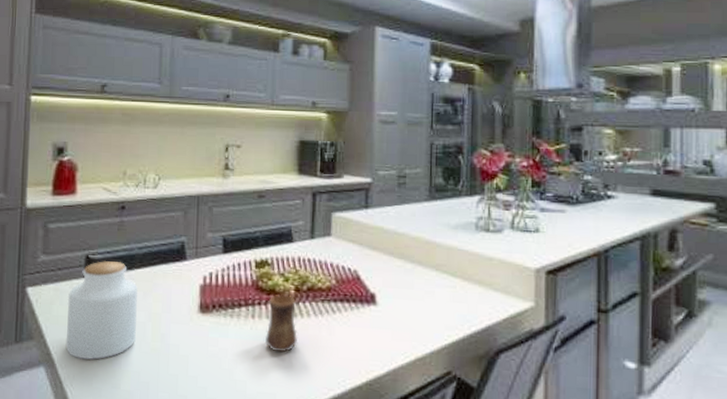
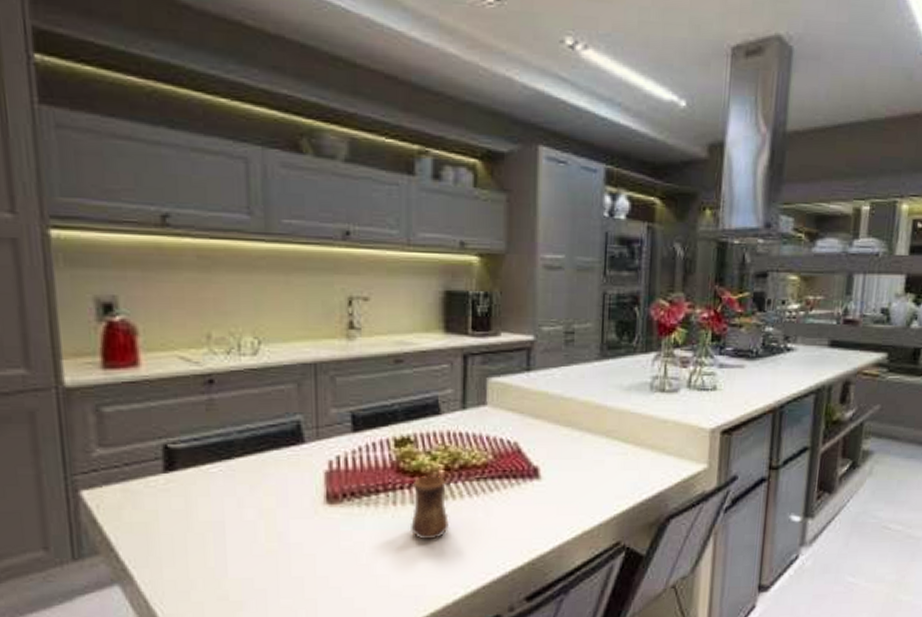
jar: present [65,261,137,361] -> none [142,450,244,572]

